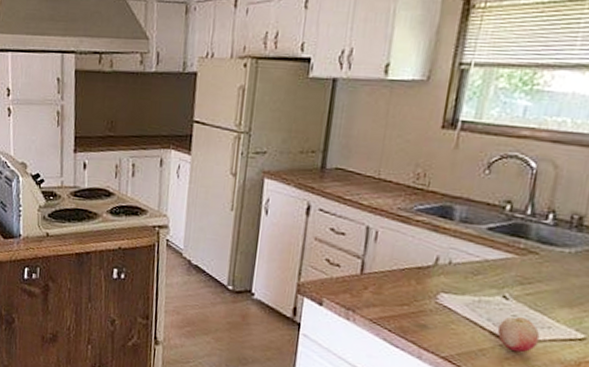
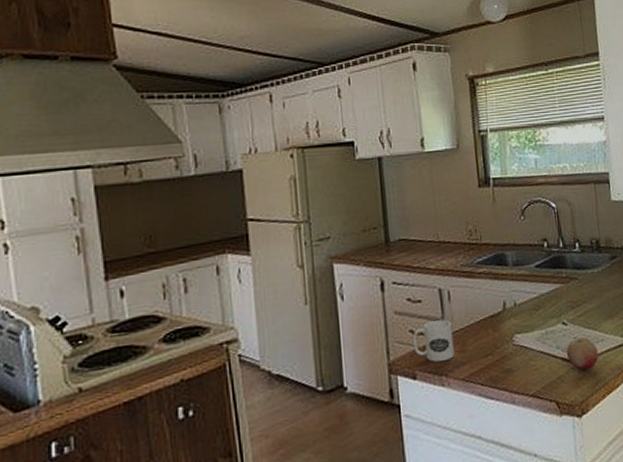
mug: none [326,255,372,298] -> present [412,319,455,363]

